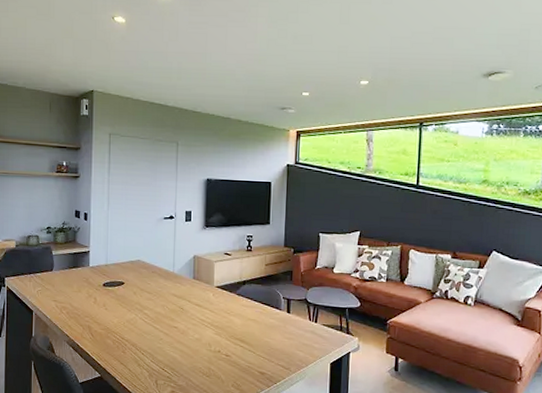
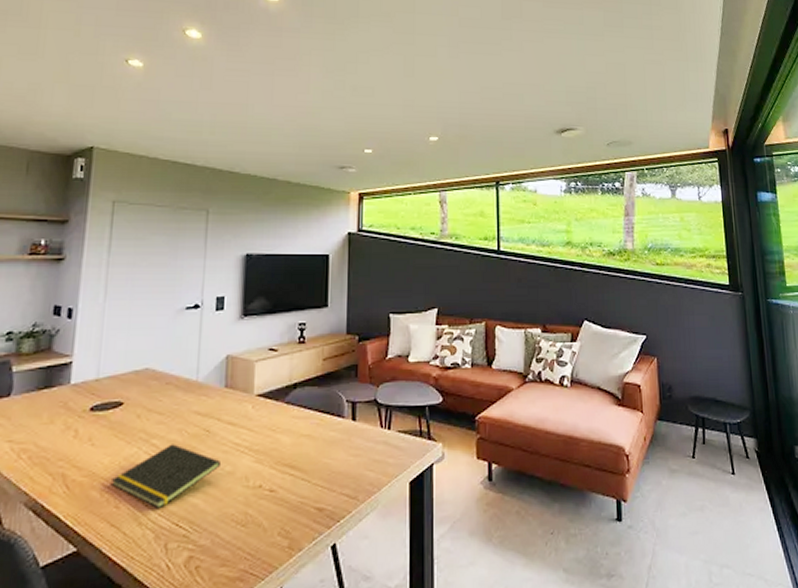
notepad: none [120,314,192,358] -> present [112,444,222,509]

